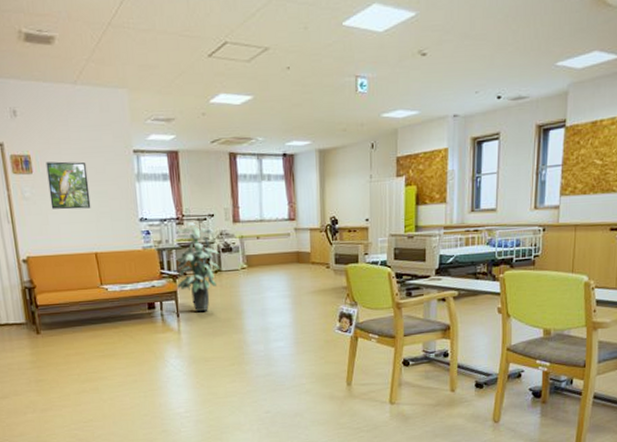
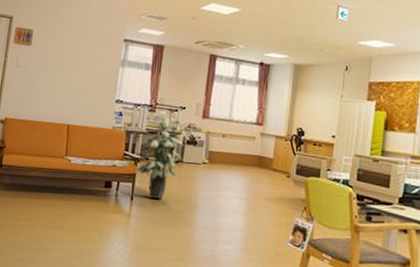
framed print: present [46,161,91,210] -> none [39,38,80,84]

